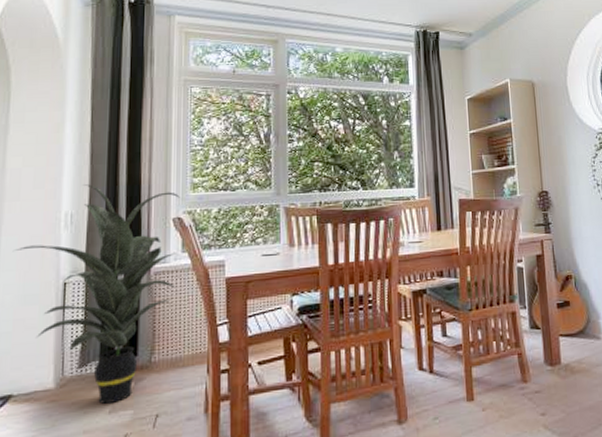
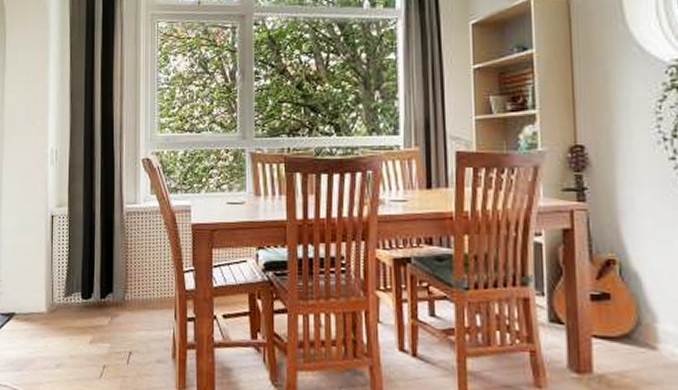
indoor plant: present [14,184,180,404] -> none [13,122,149,334]

